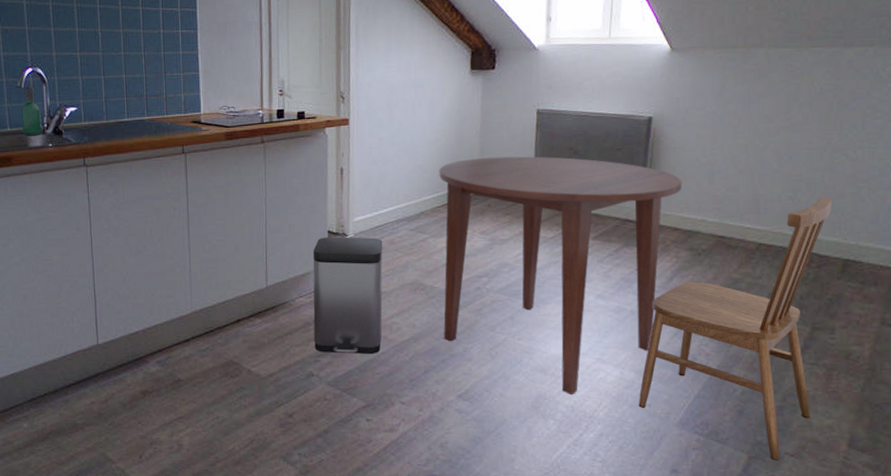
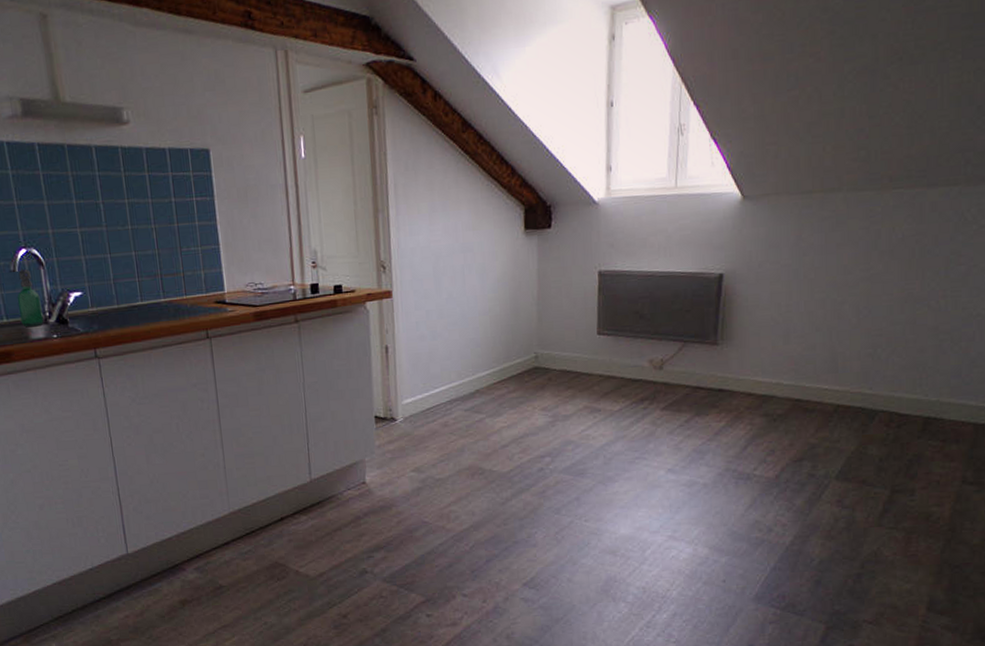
pedal bin: present [312,237,383,354] -> none [359,420,439,548]
dining table: present [439,156,683,394] -> none [493,322,757,575]
dining chair: present [638,197,833,460] -> none [712,352,914,629]

